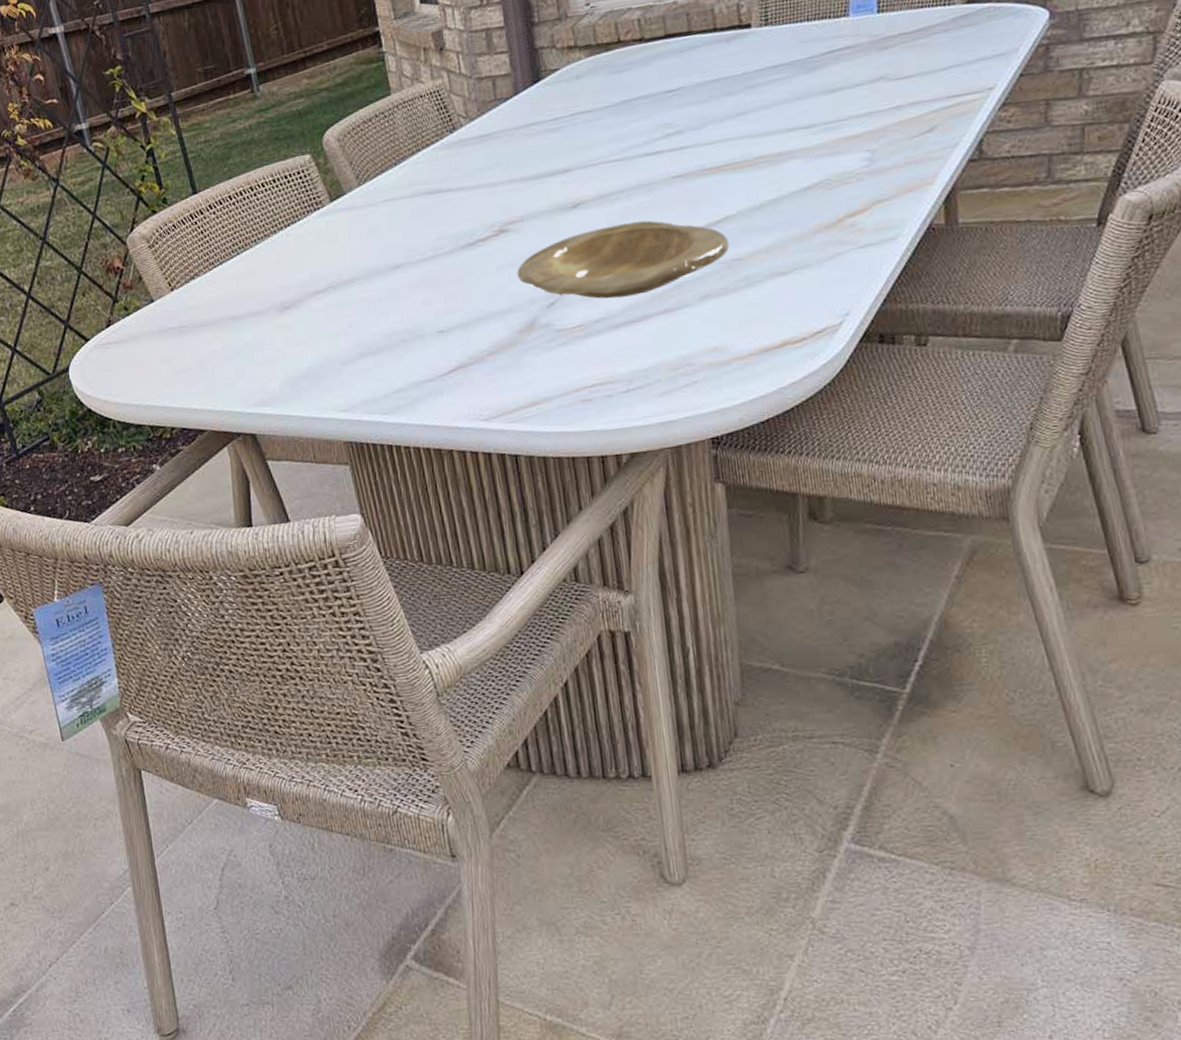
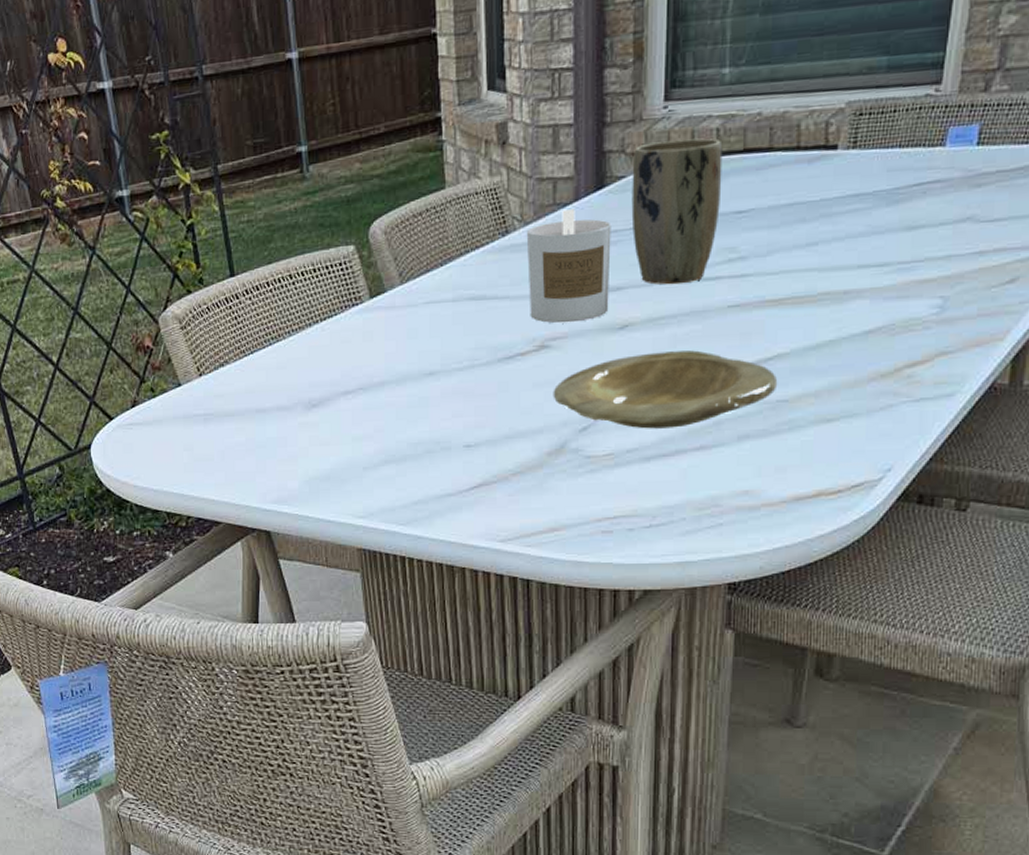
candle: none [472,102,560,209] -> present [526,209,611,324]
plant pot: none [564,28,652,164] -> present [631,138,723,285]

